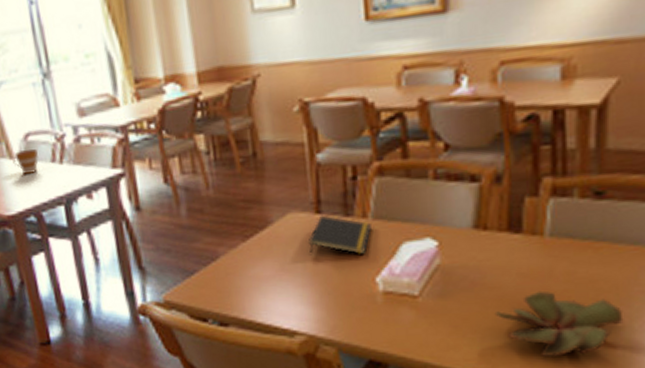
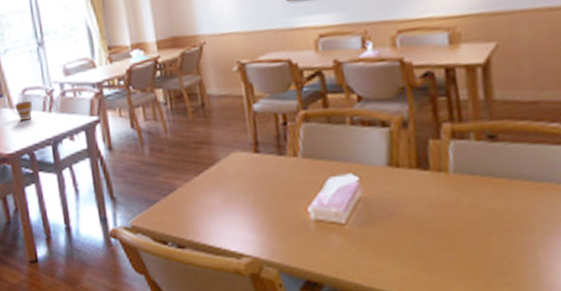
notepad: present [307,215,372,256] -> none [249,154,302,188]
succulent plant: present [494,290,624,358] -> none [412,220,528,281]

